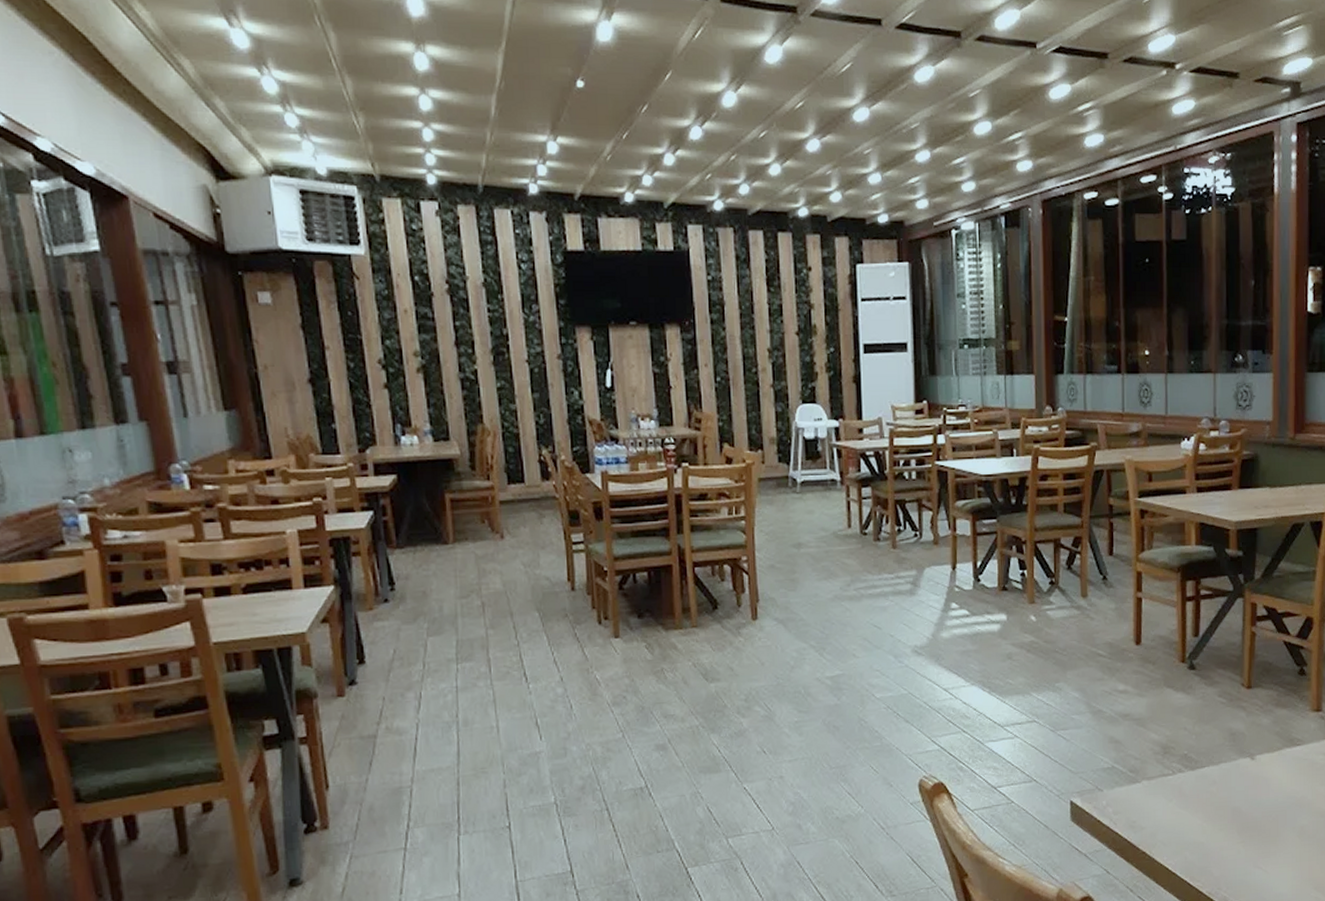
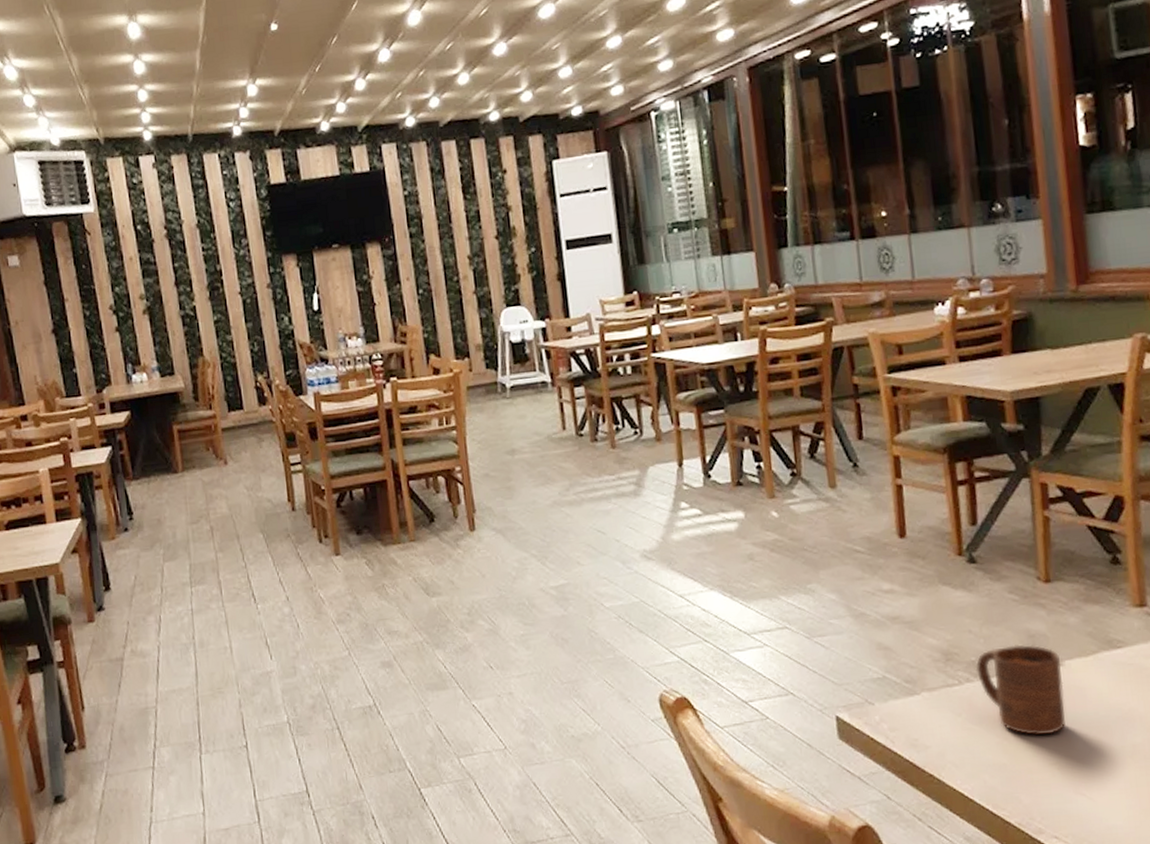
cup: none [1187,741,1254,819] -> present [975,644,1067,736]

